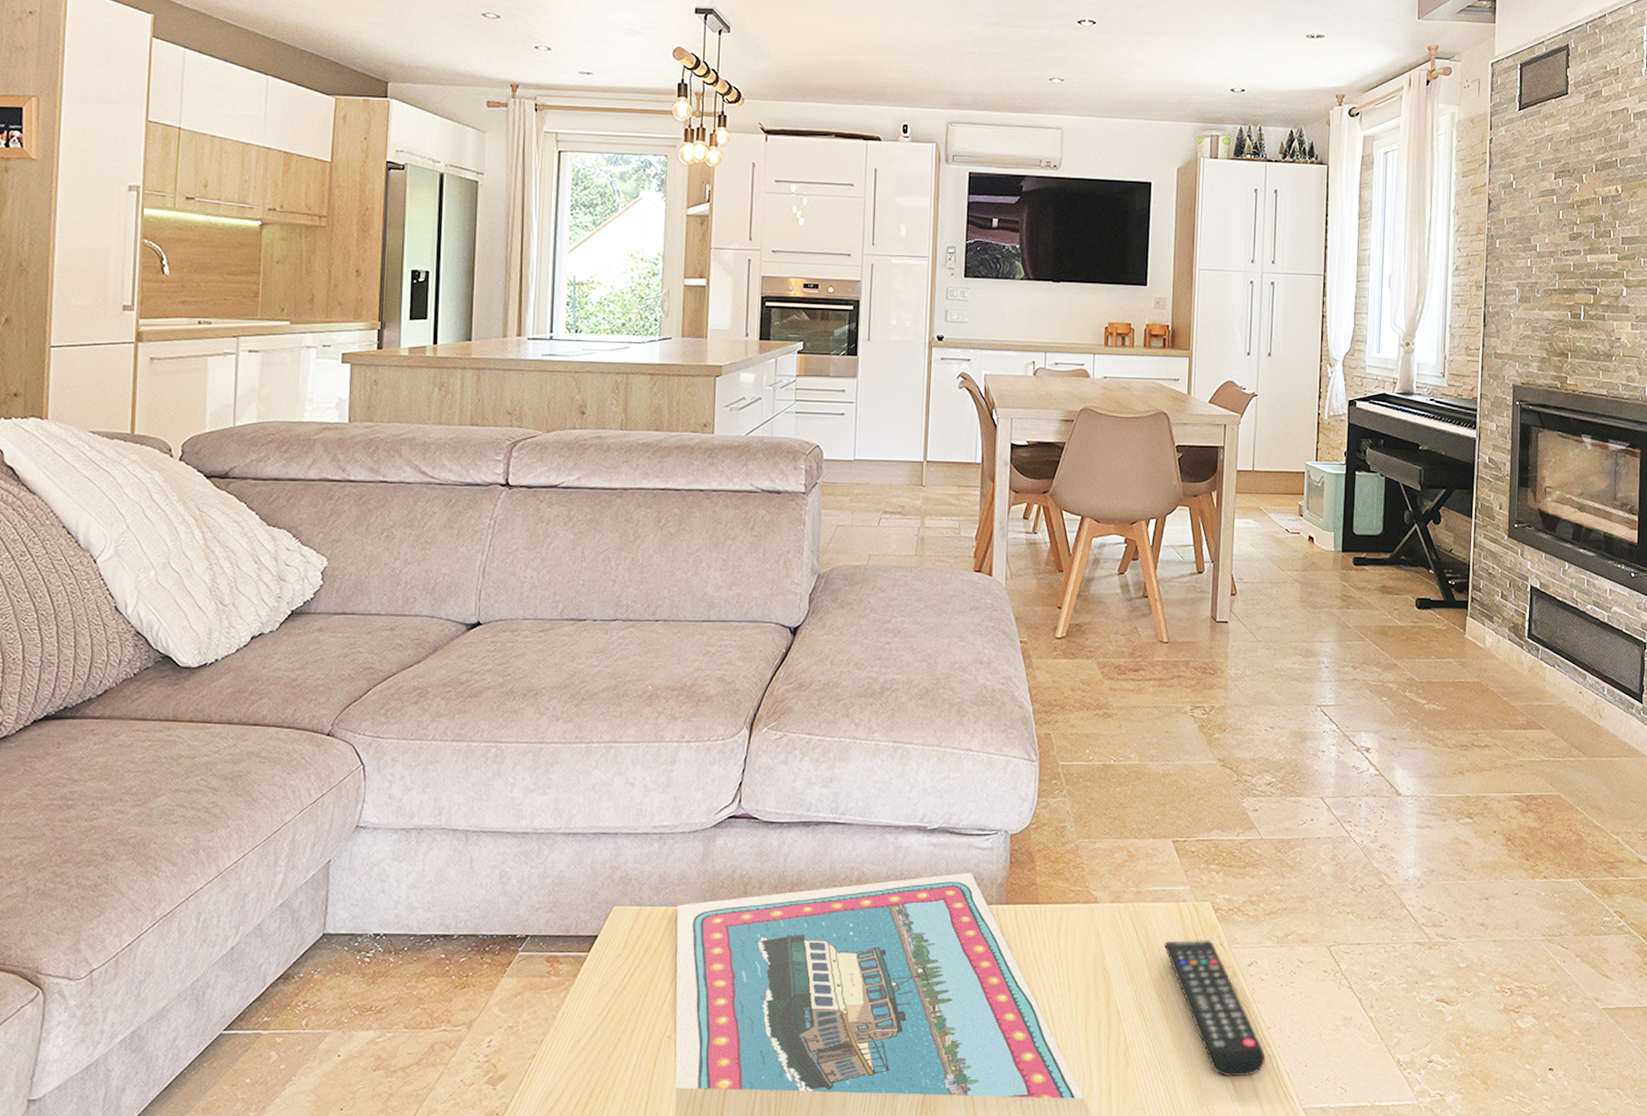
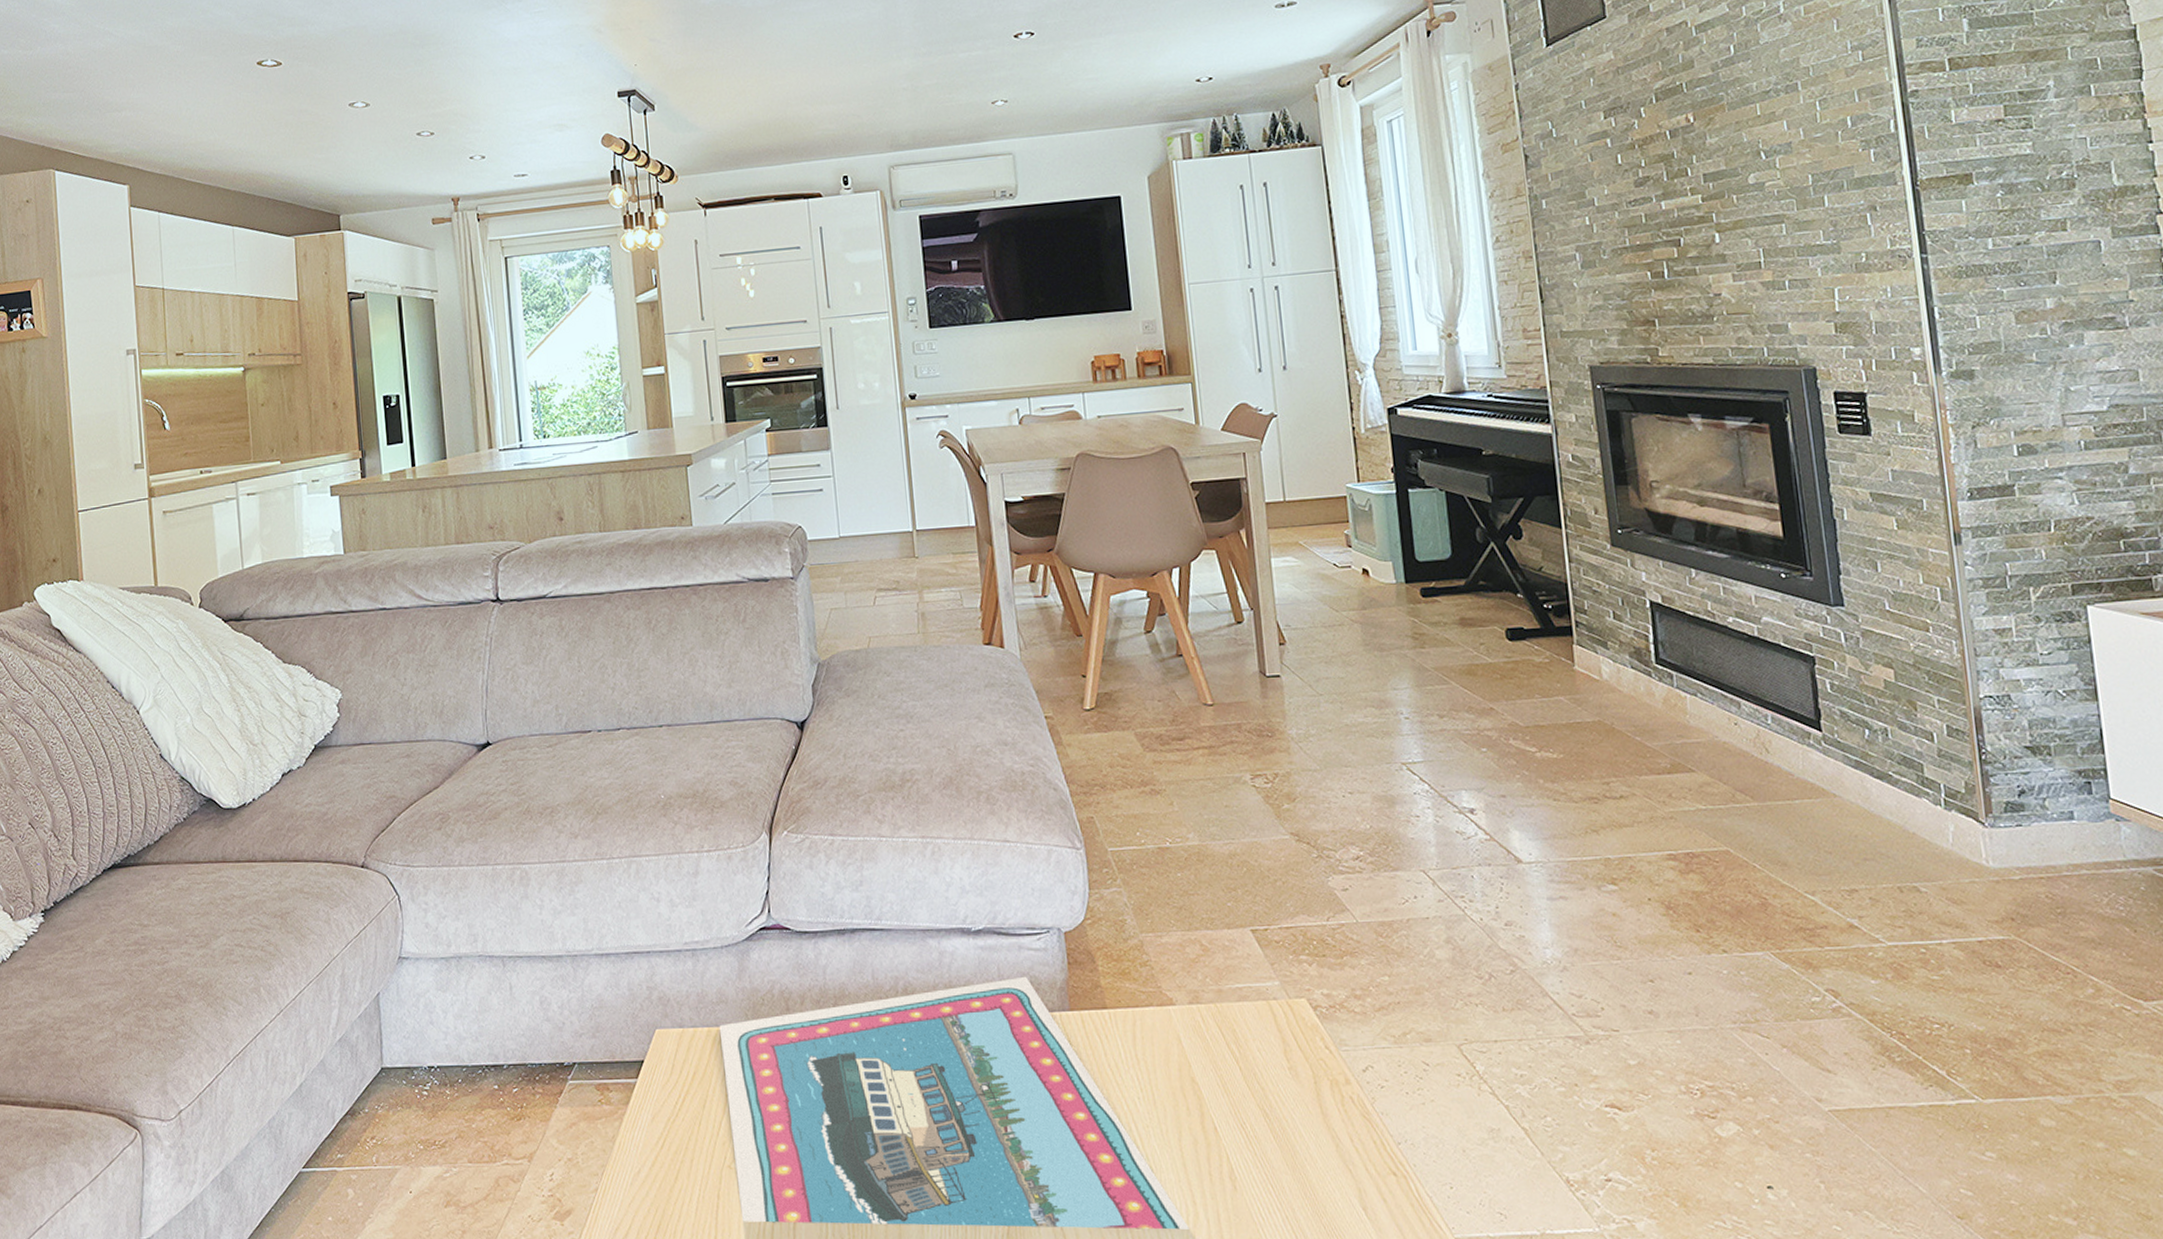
remote control: present [1164,940,1266,1077] -> none [1259,1043,1401,1202]

